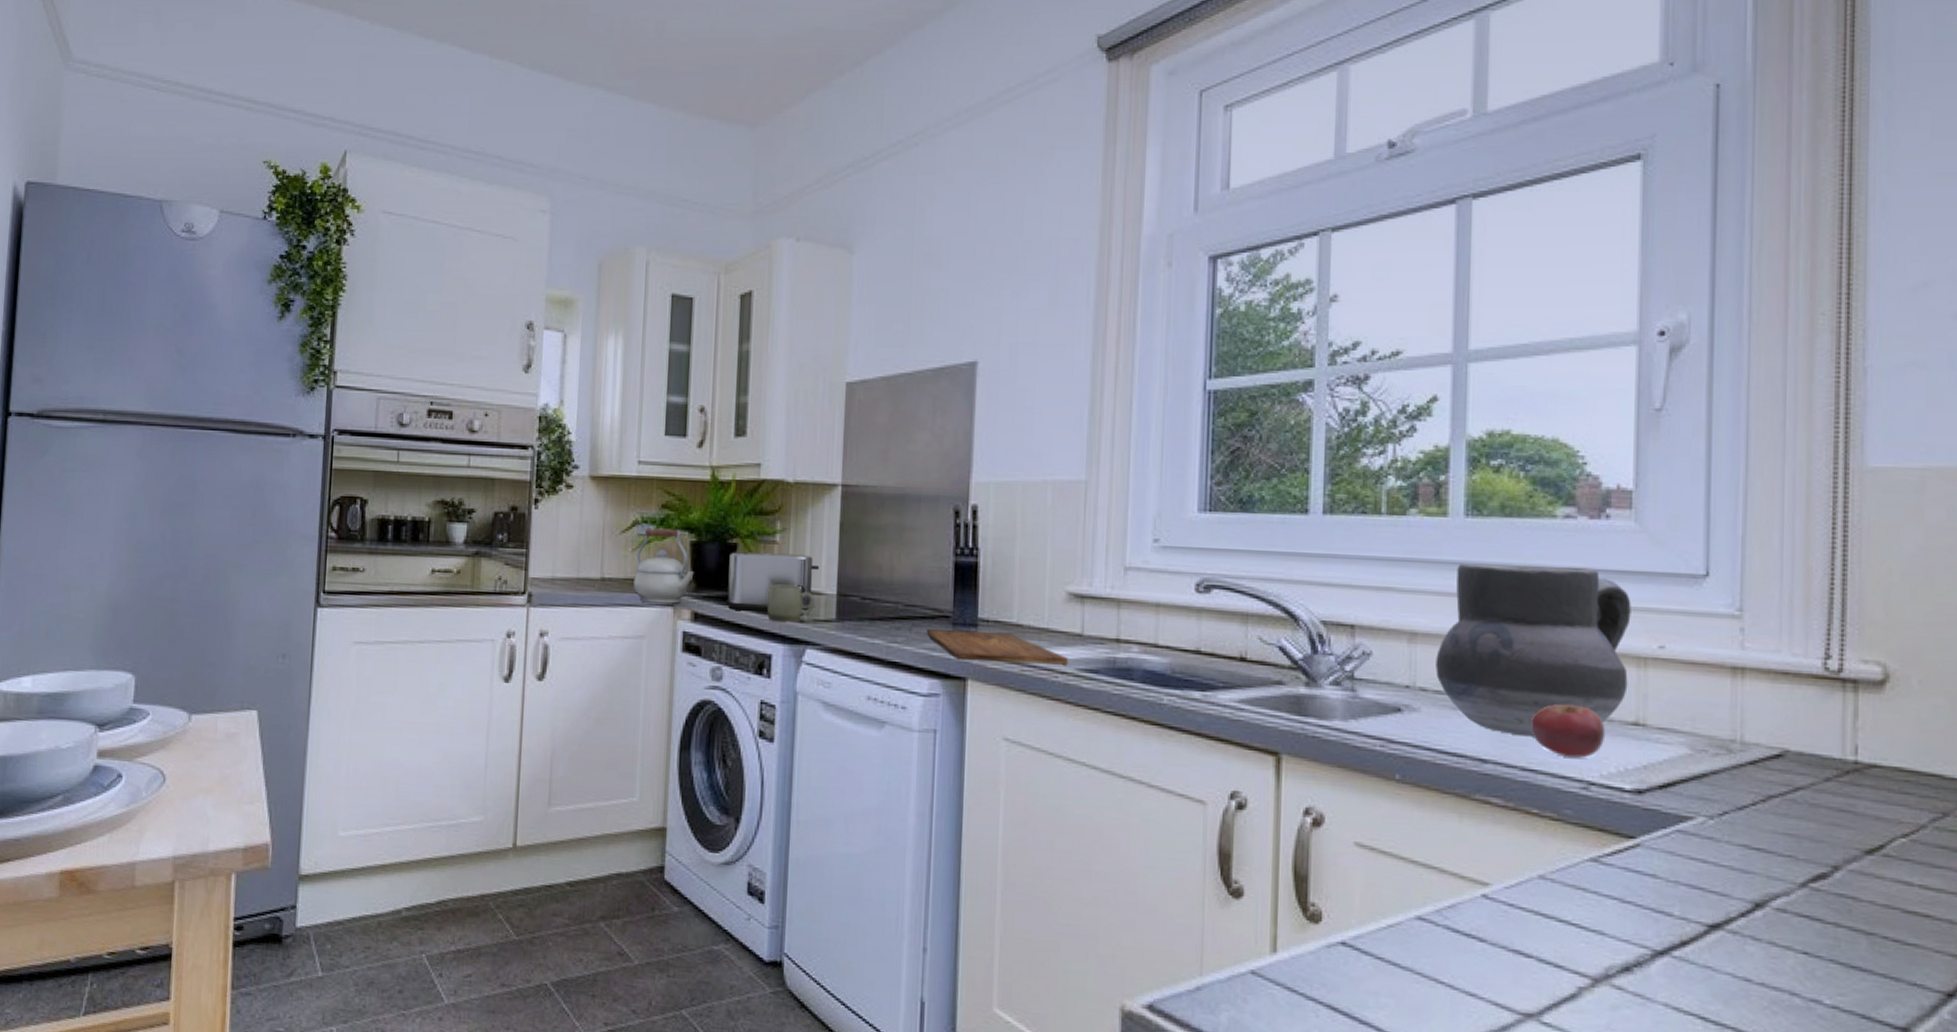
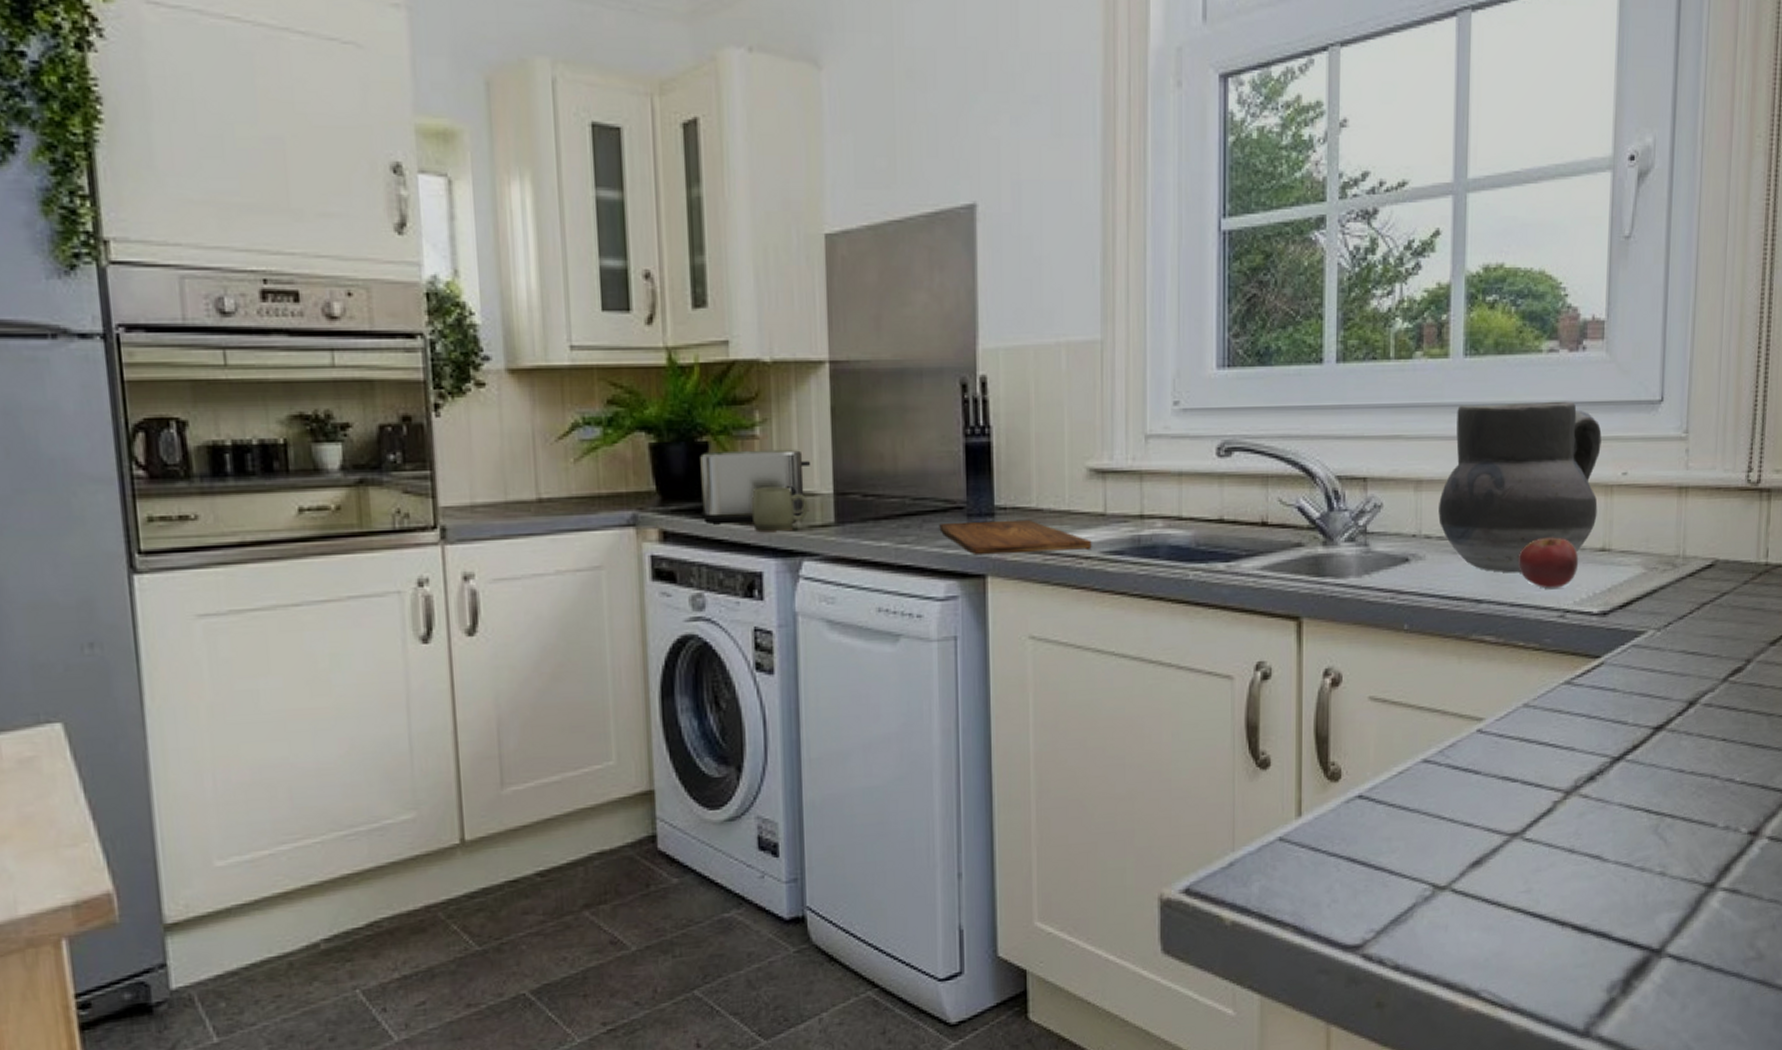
kettle: present [633,528,694,605] -> none [580,430,658,526]

